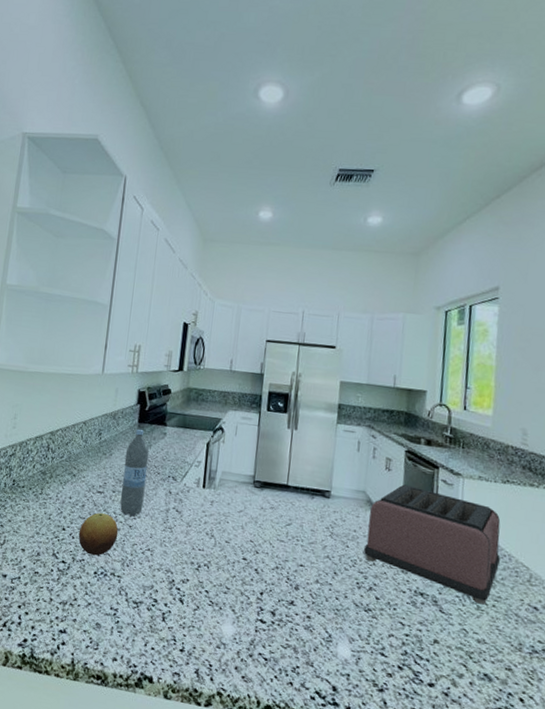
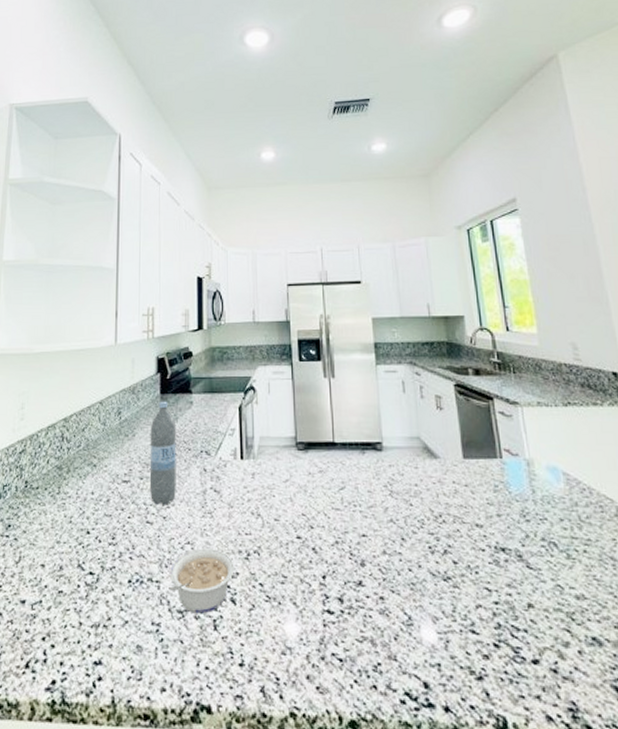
fruit: present [78,513,119,556] -> none [105,507,151,560]
legume: none [128,555,186,608] -> present [169,548,234,614]
toaster: present [364,484,501,605] -> none [429,423,581,552]

